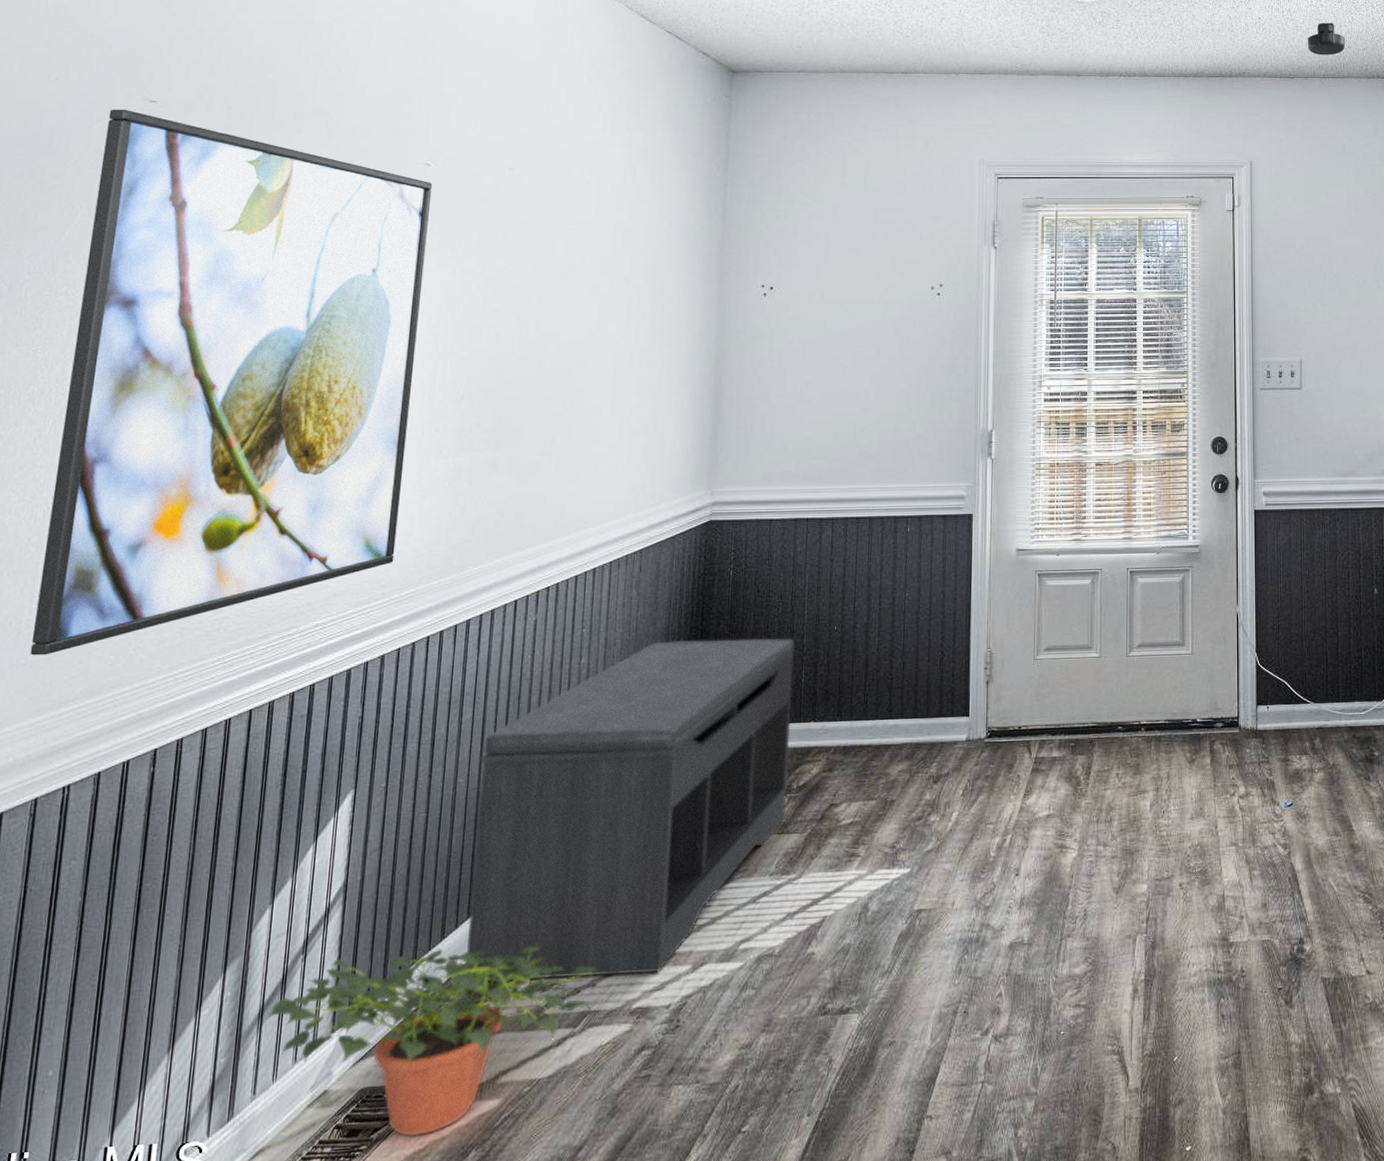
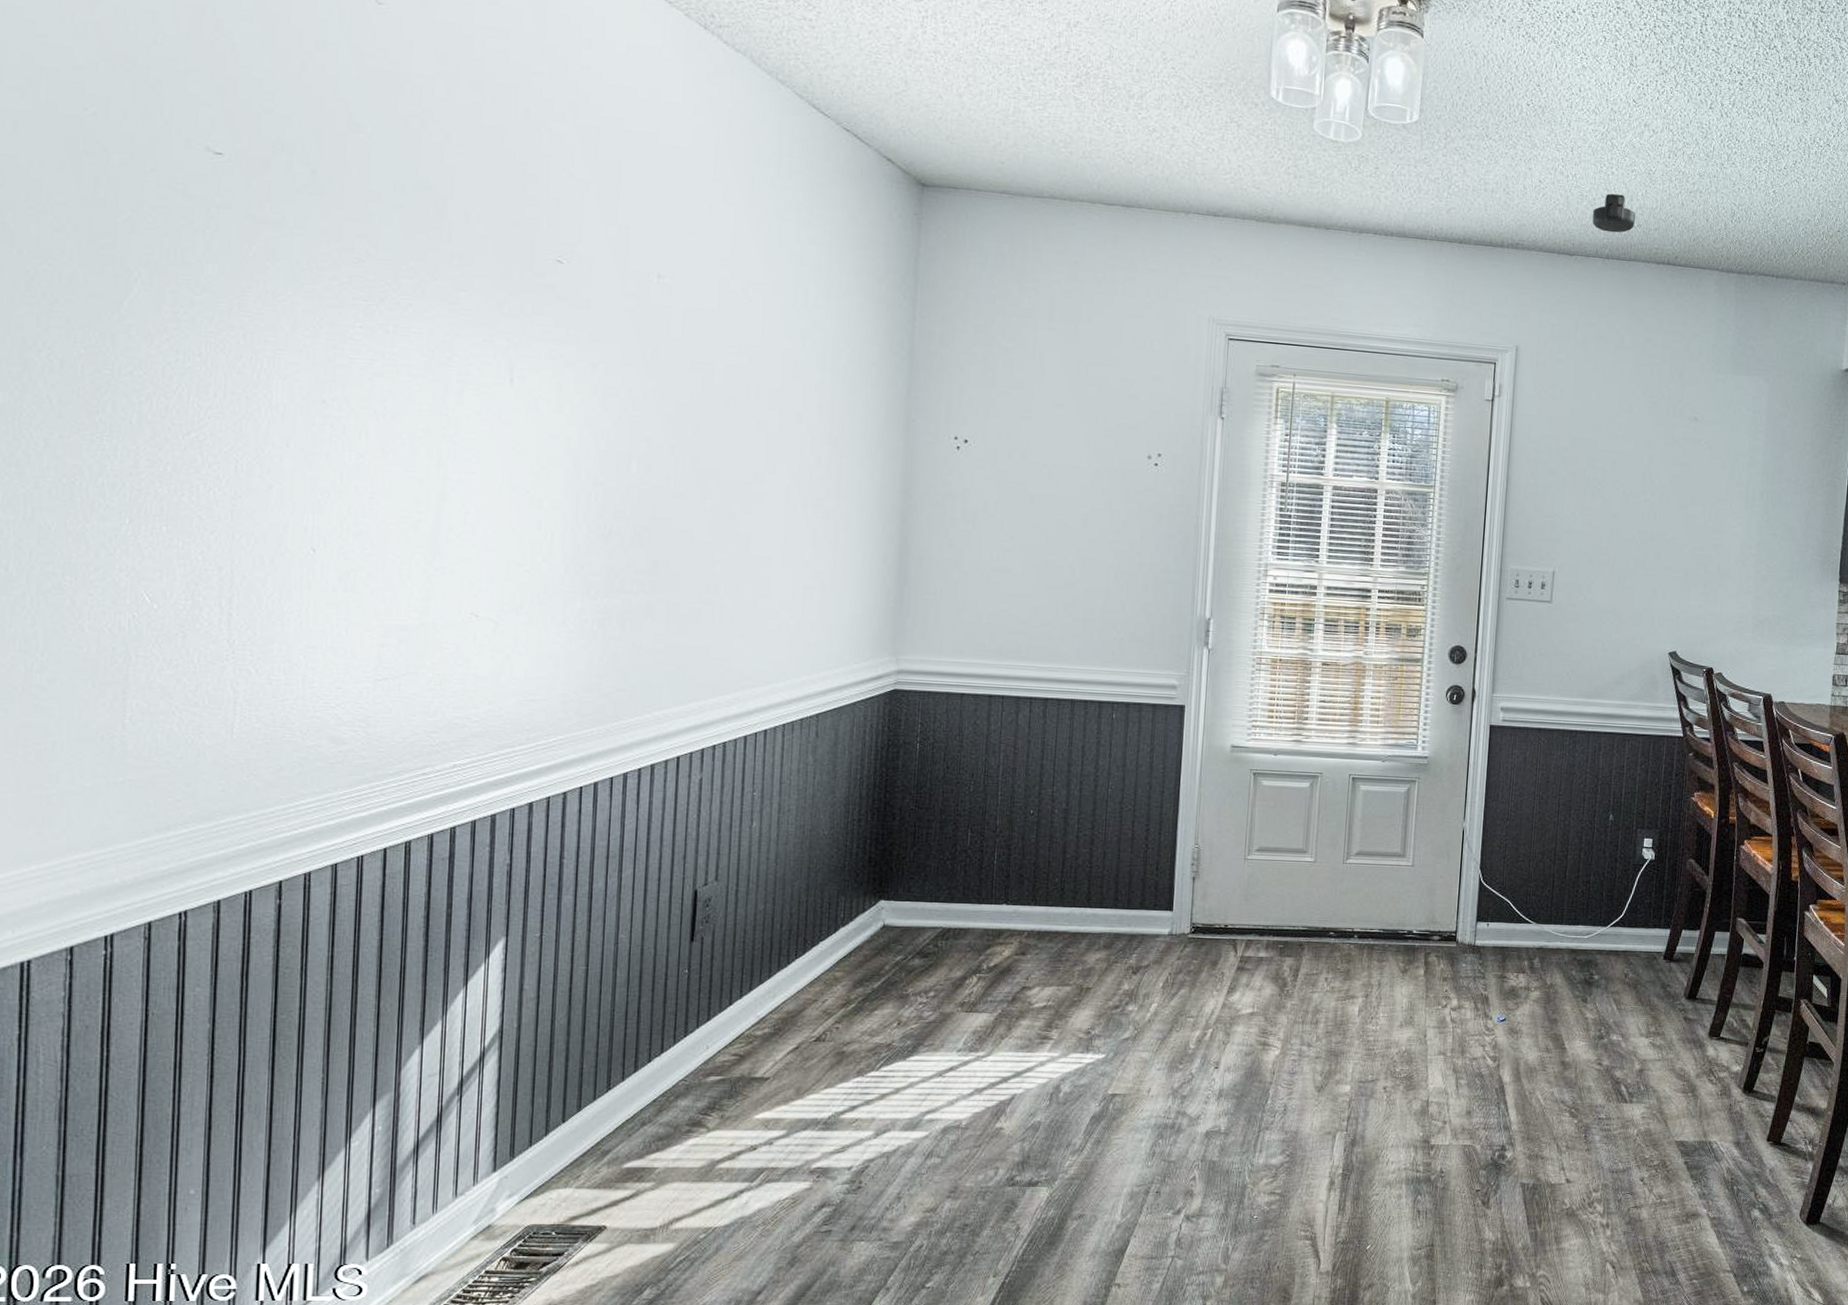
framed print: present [30,109,433,656] -> none [127,157,566,775]
potted plant: present [266,945,597,1137] -> none [422,1099,775,1273]
bench: present [466,638,794,981] -> none [634,811,987,1135]

